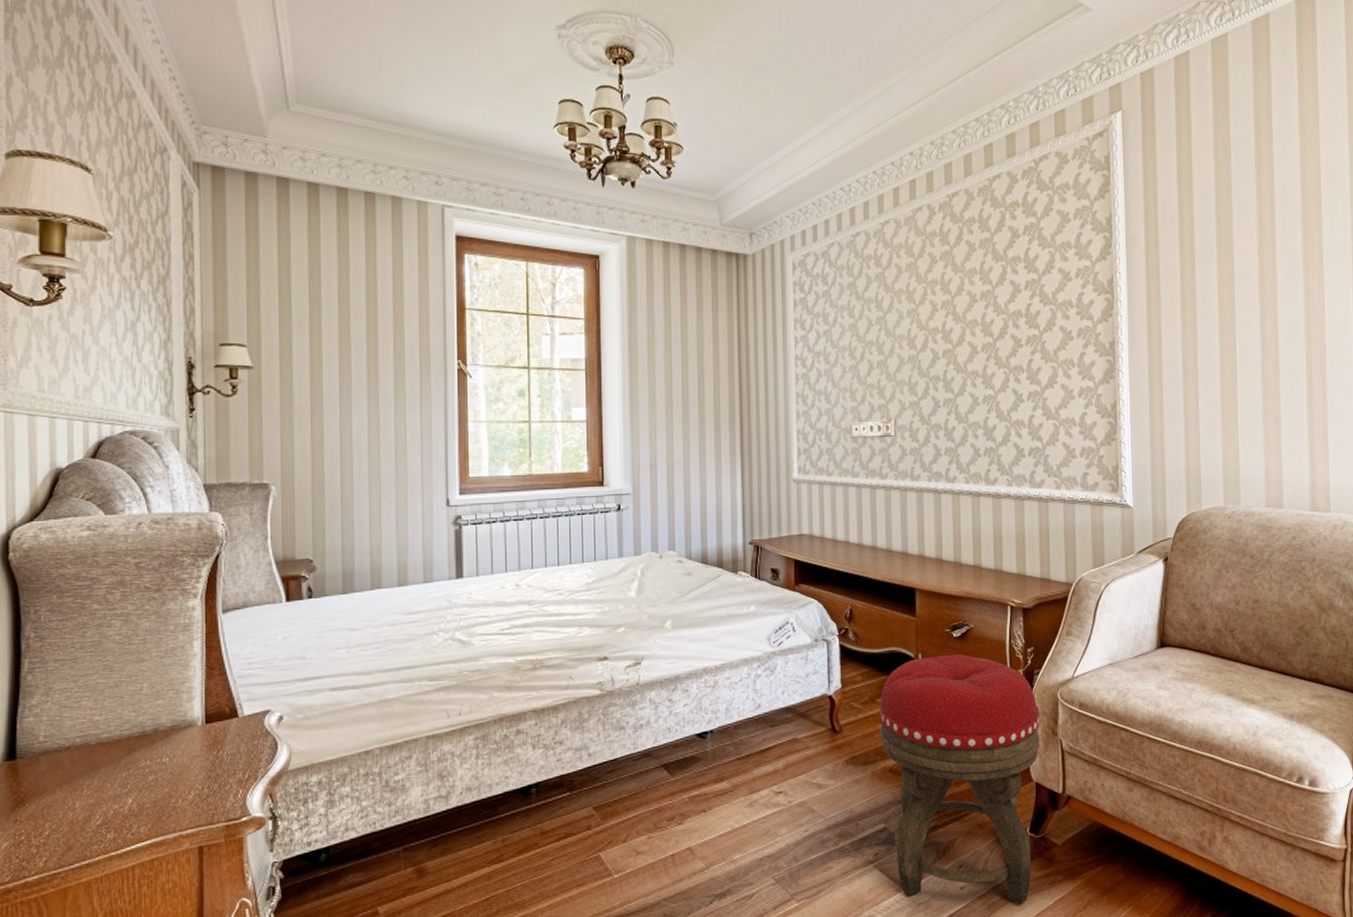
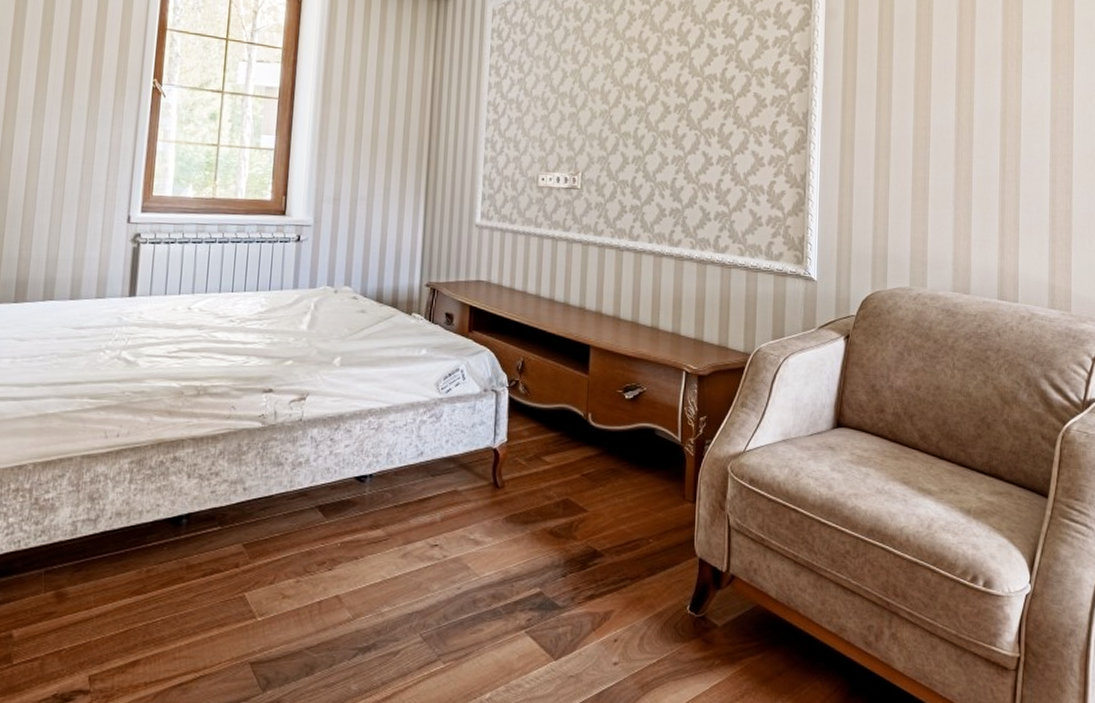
footstool: present [879,654,1040,905] -> none [542,416,708,687]

